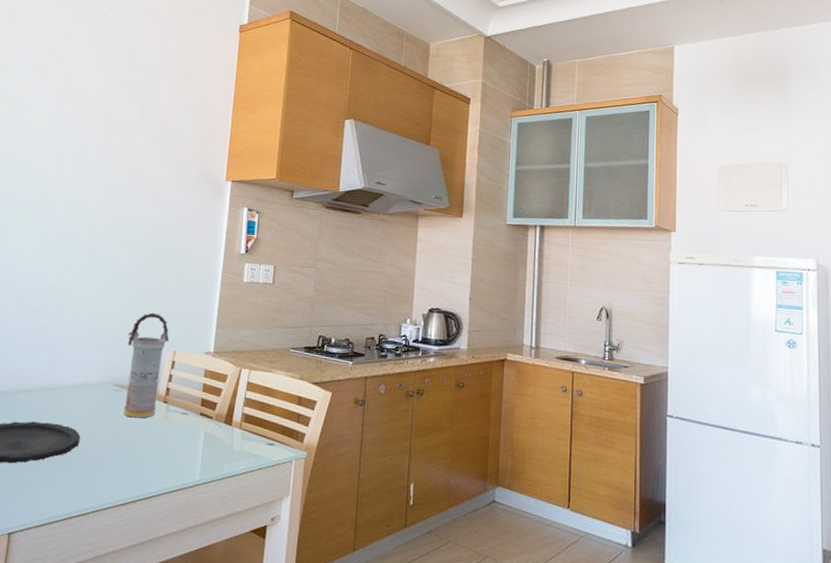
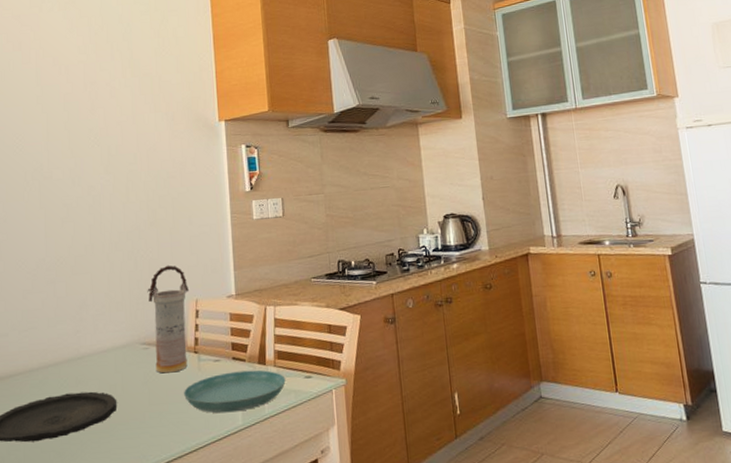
saucer: none [147,426,249,467] -> present [184,370,286,413]

